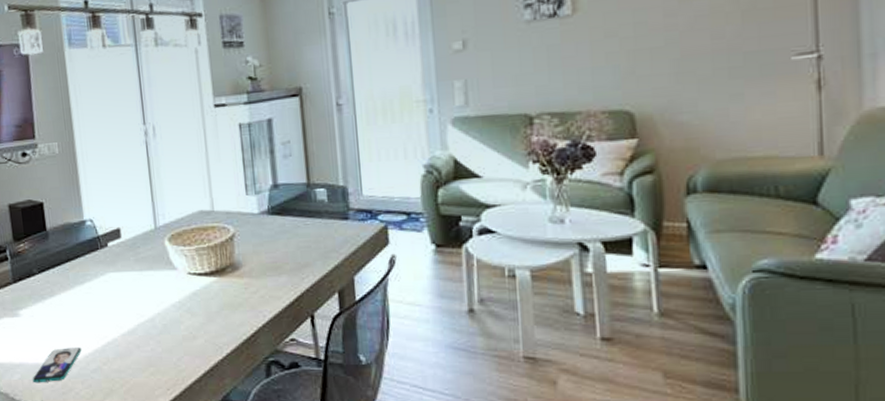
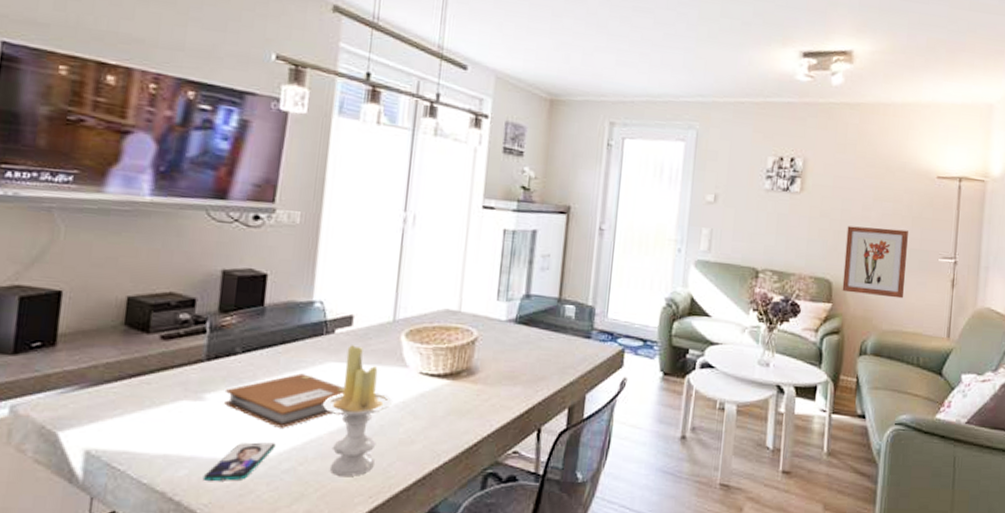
notebook: none [32,285,127,334] -> present [224,373,345,428]
candle: none [112,255,169,372] -> present [323,345,392,476]
wall art: none [645,29,743,122] -> present [842,225,908,299]

